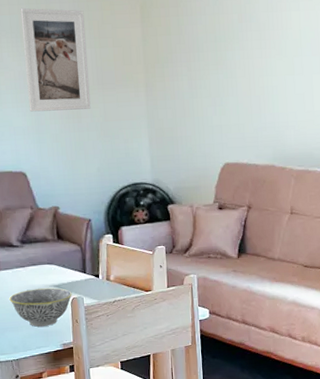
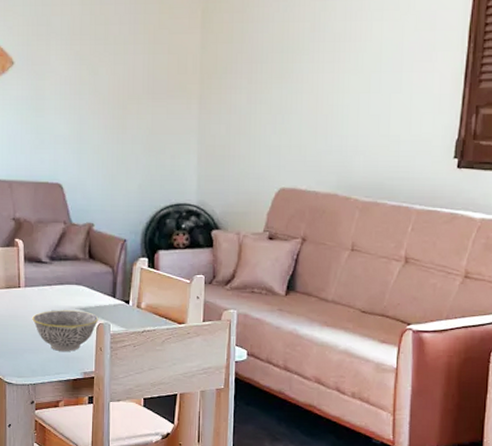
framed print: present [20,7,91,112] -> none [72,8,140,120]

